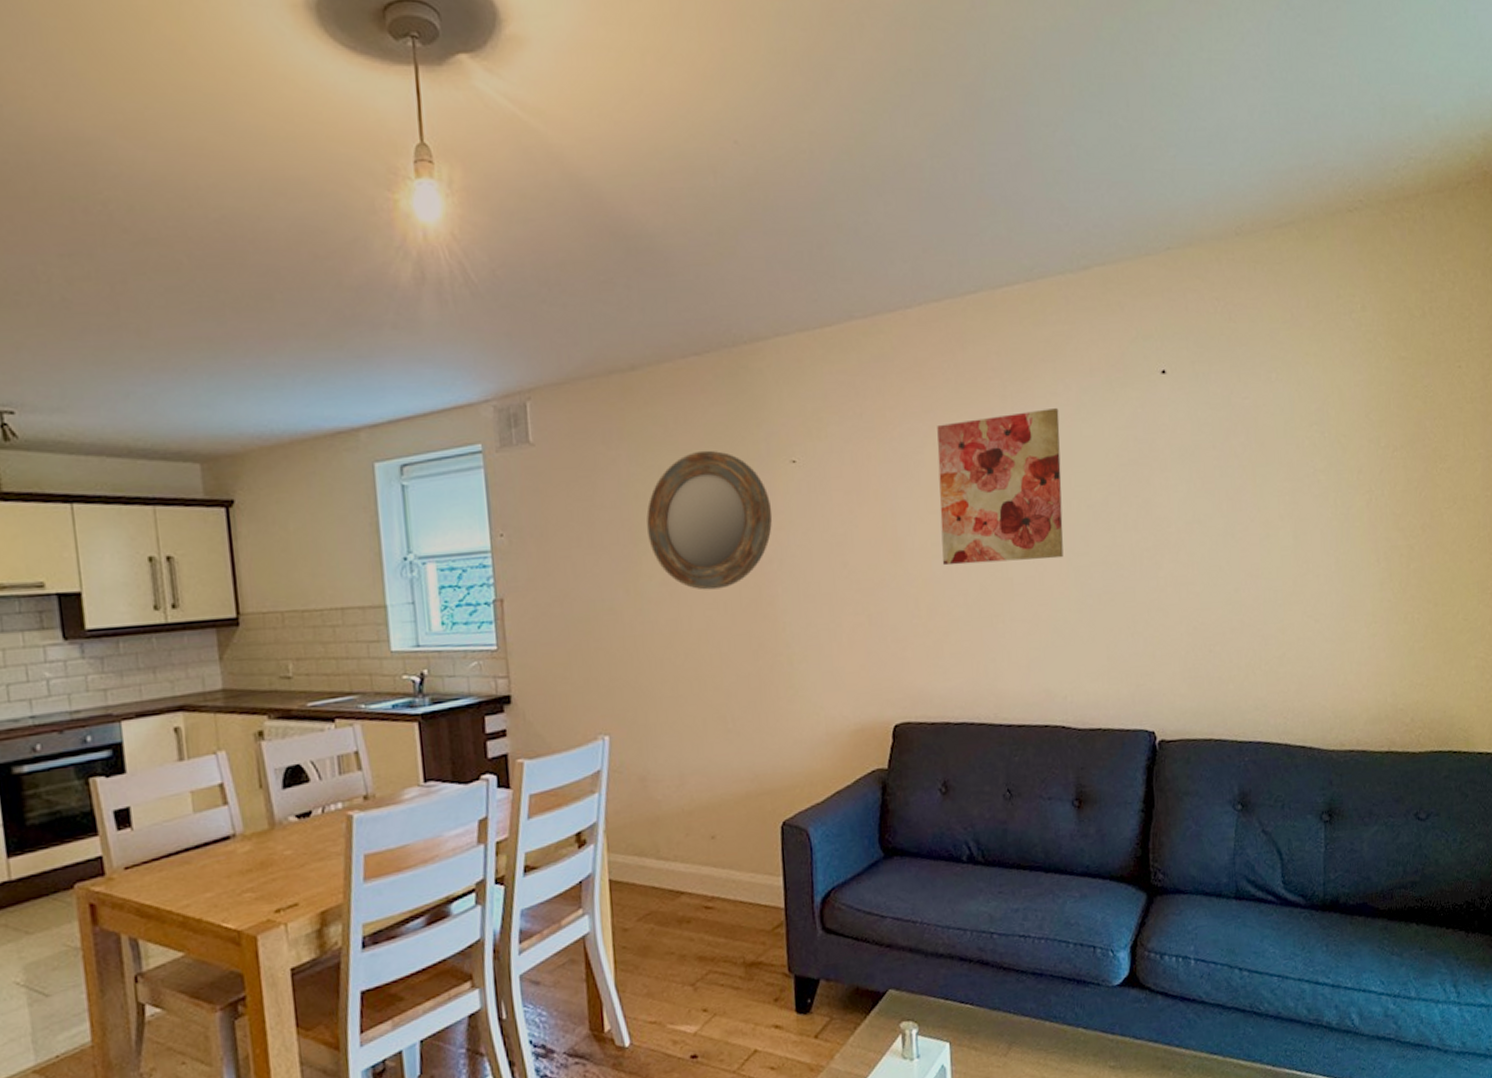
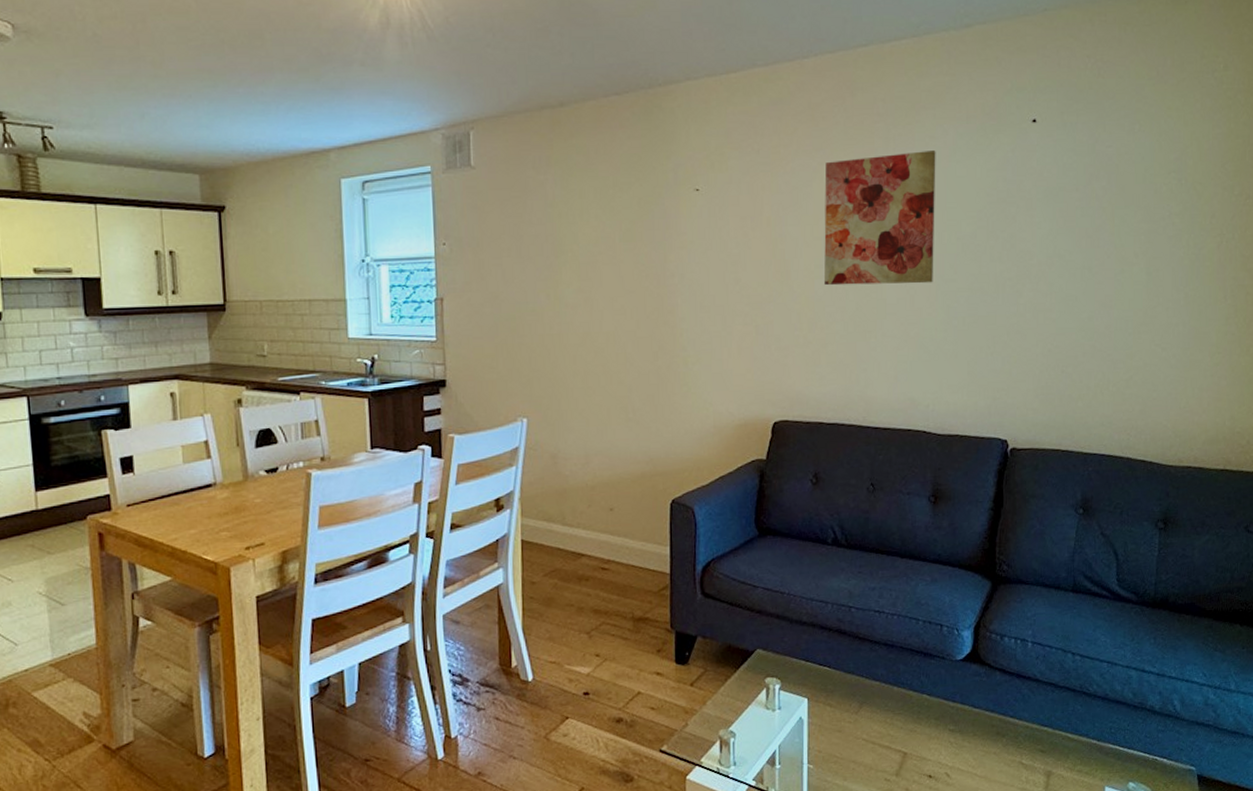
home mirror: present [646,450,773,590] -> none [567,177,676,298]

